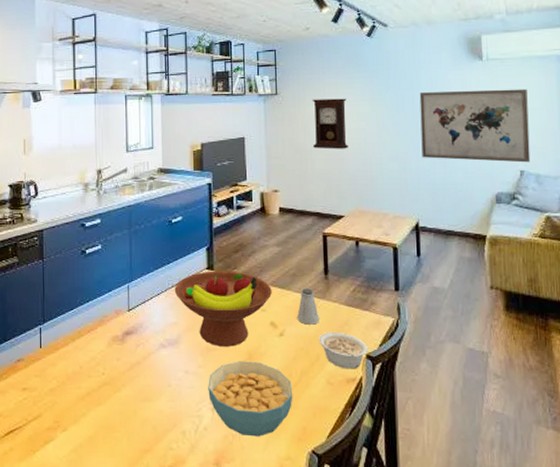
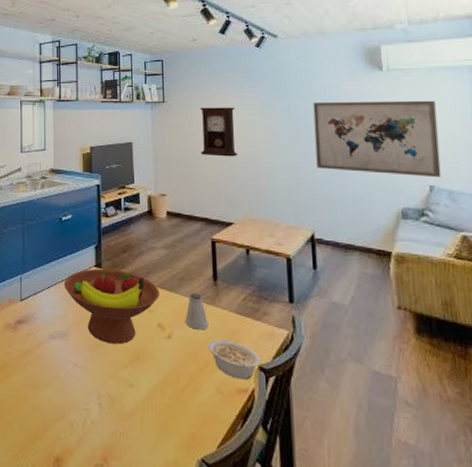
cereal bowl: present [208,361,293,437] -> none [96,359,182,438]

